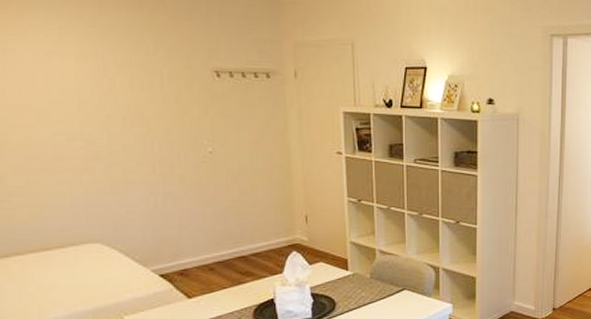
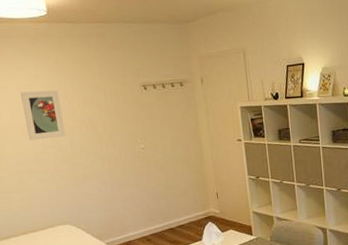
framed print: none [35,61,101,128] -> present [20,90,66,141]

